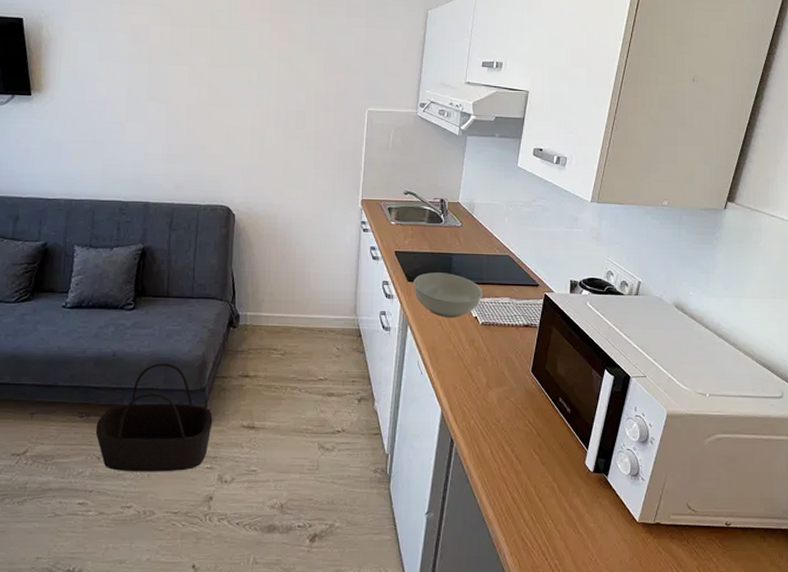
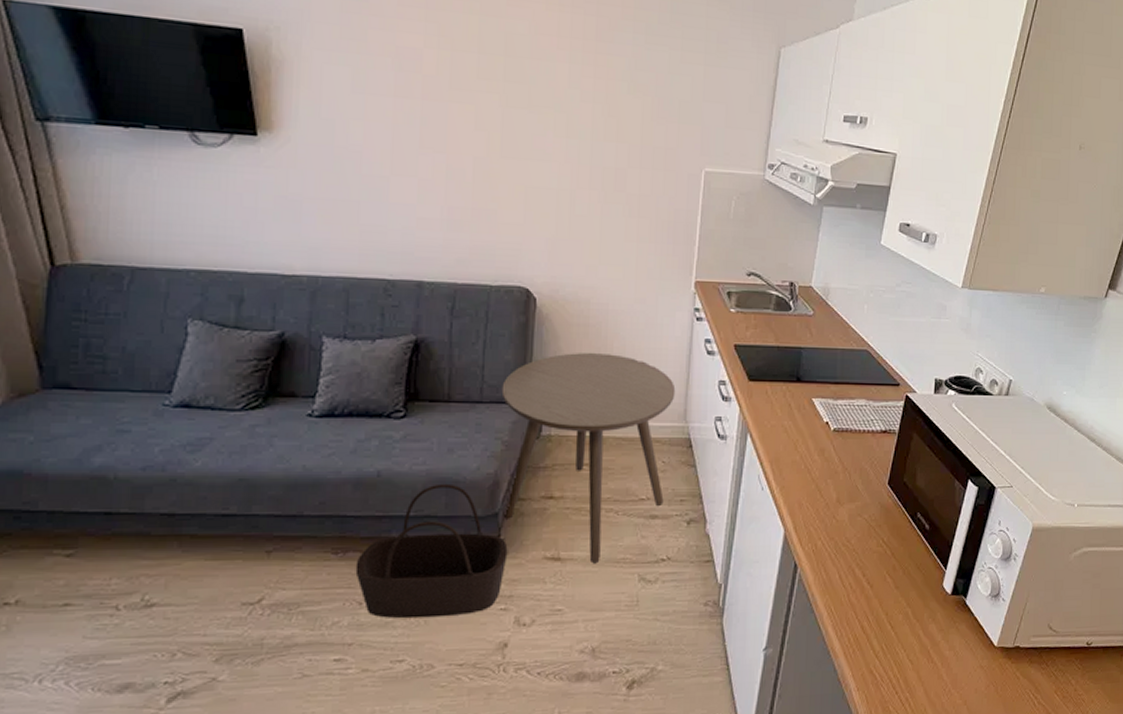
side table: none [208,258,347,433] -> present [501,353,676,564]
bowl: present [413,272,483,318] -> none [755,370,837,423]

